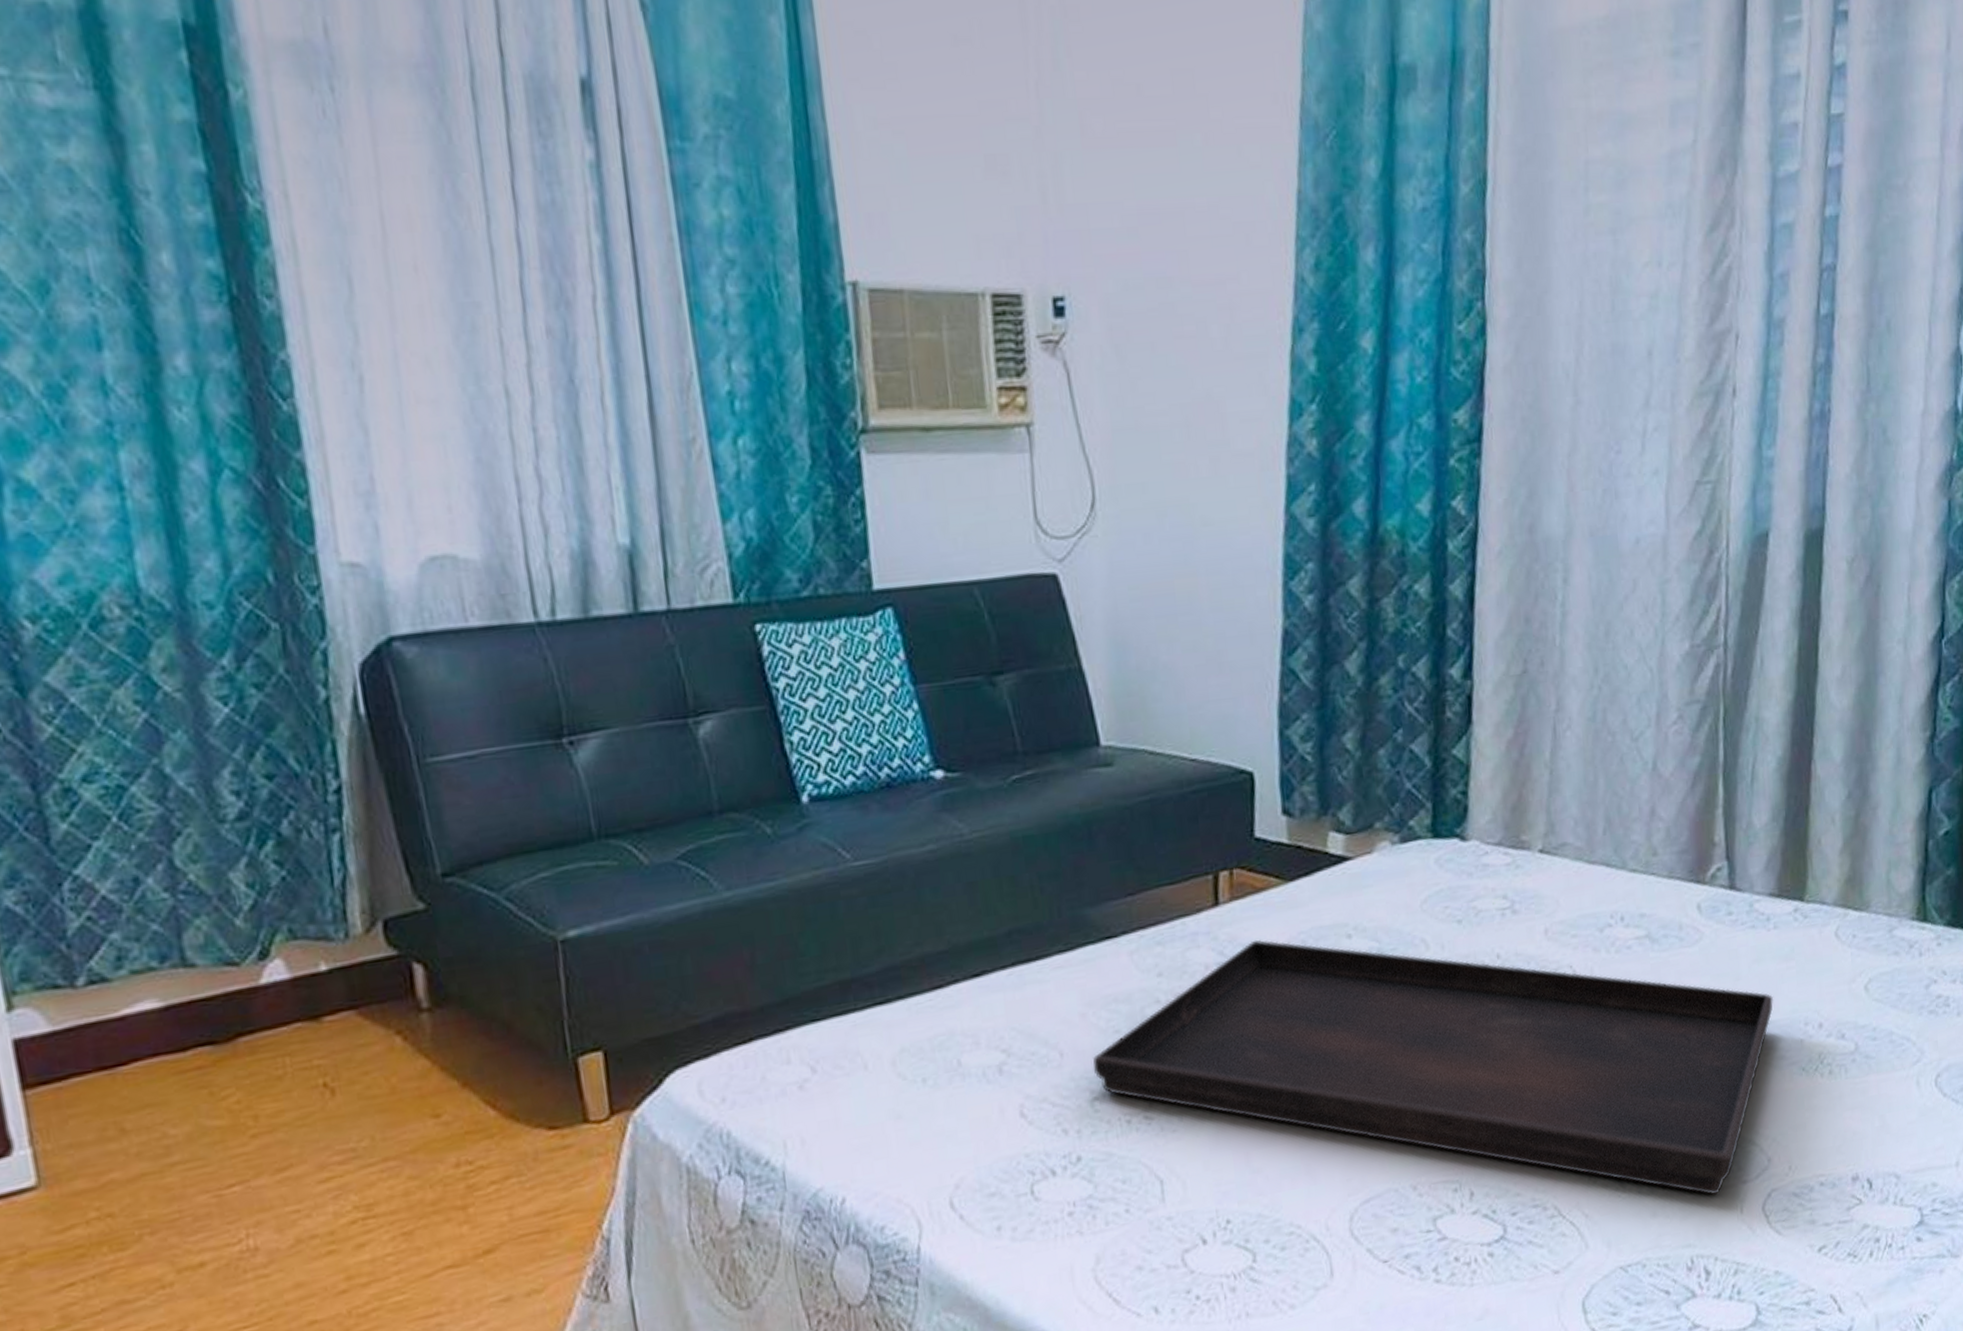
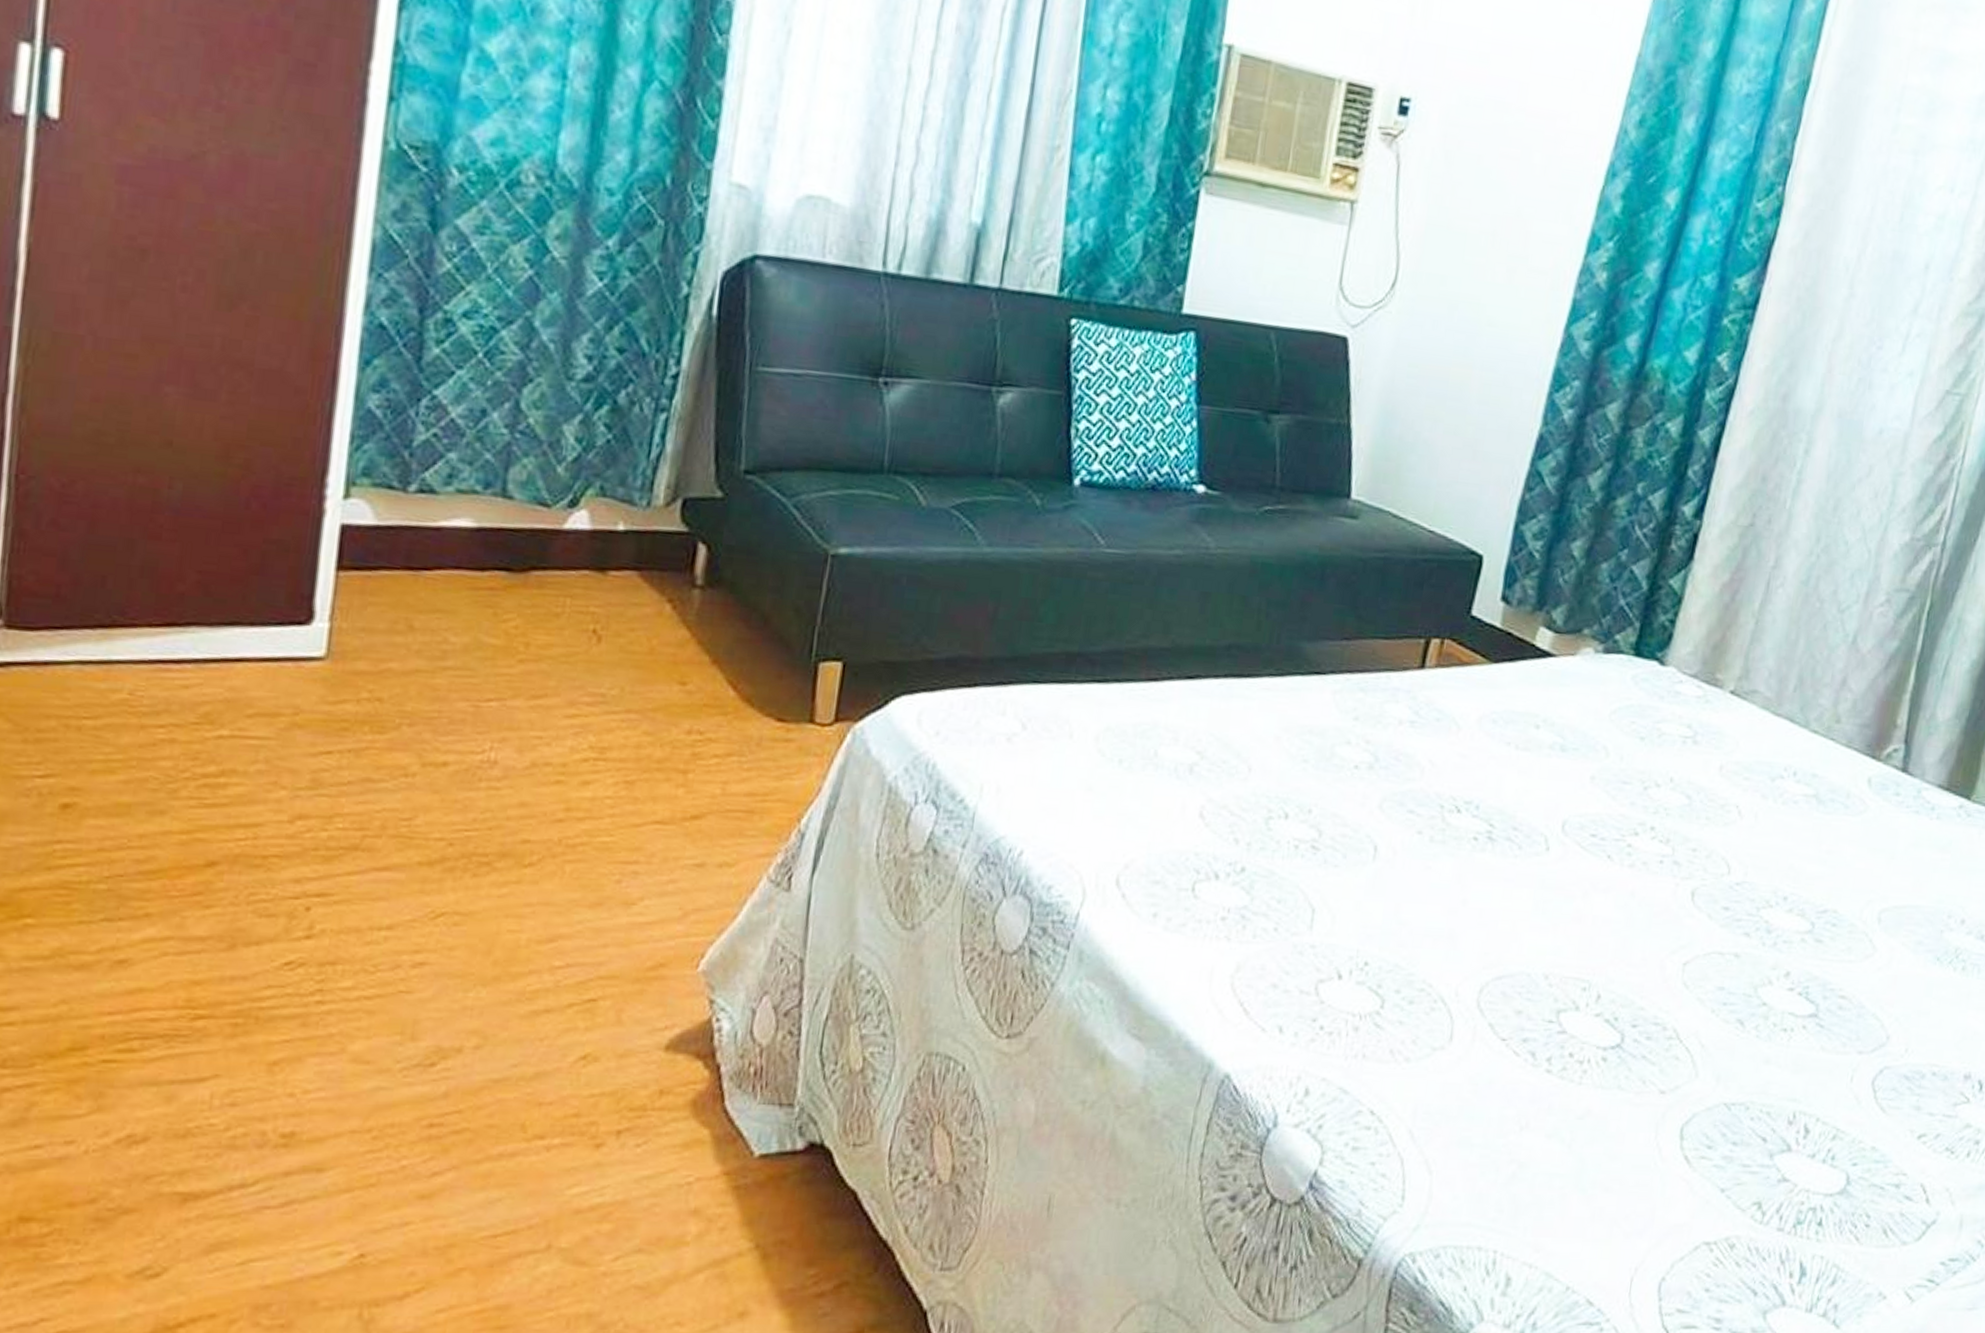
serving tray: present [1093,939,1773,1195] -> none [1275,708,1923,1058]

